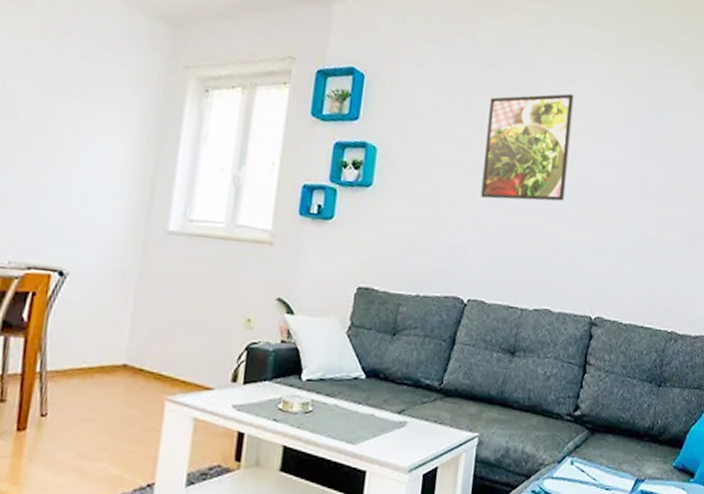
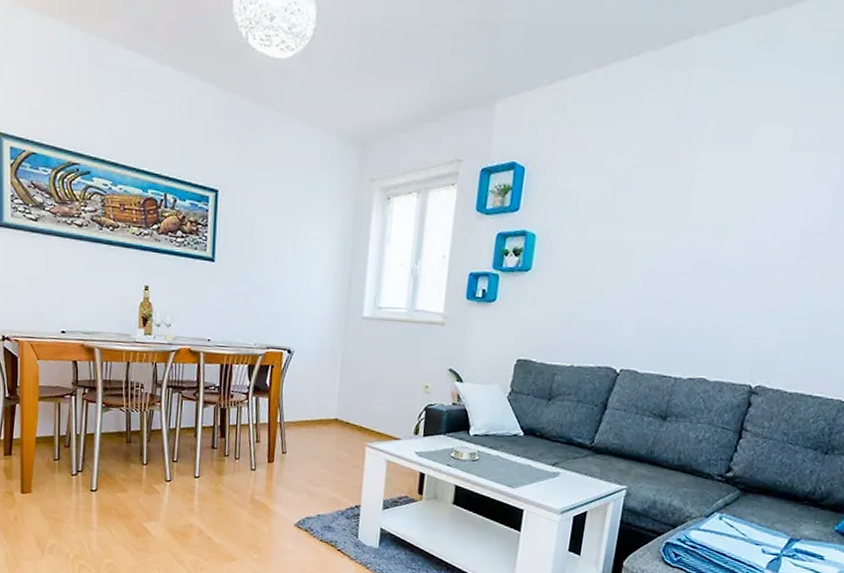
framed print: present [481,93,574,201] -> none [637,161,747,275]

